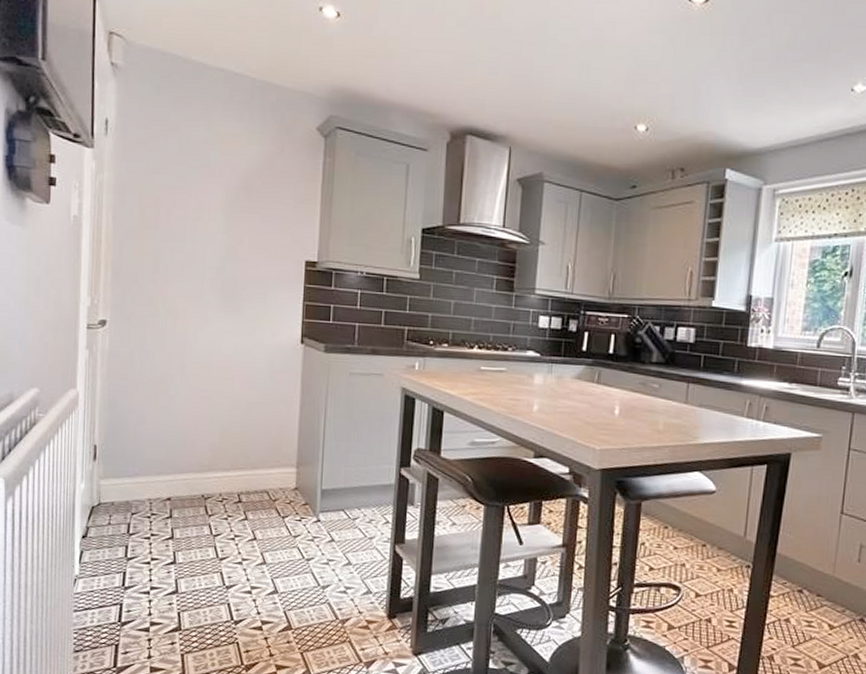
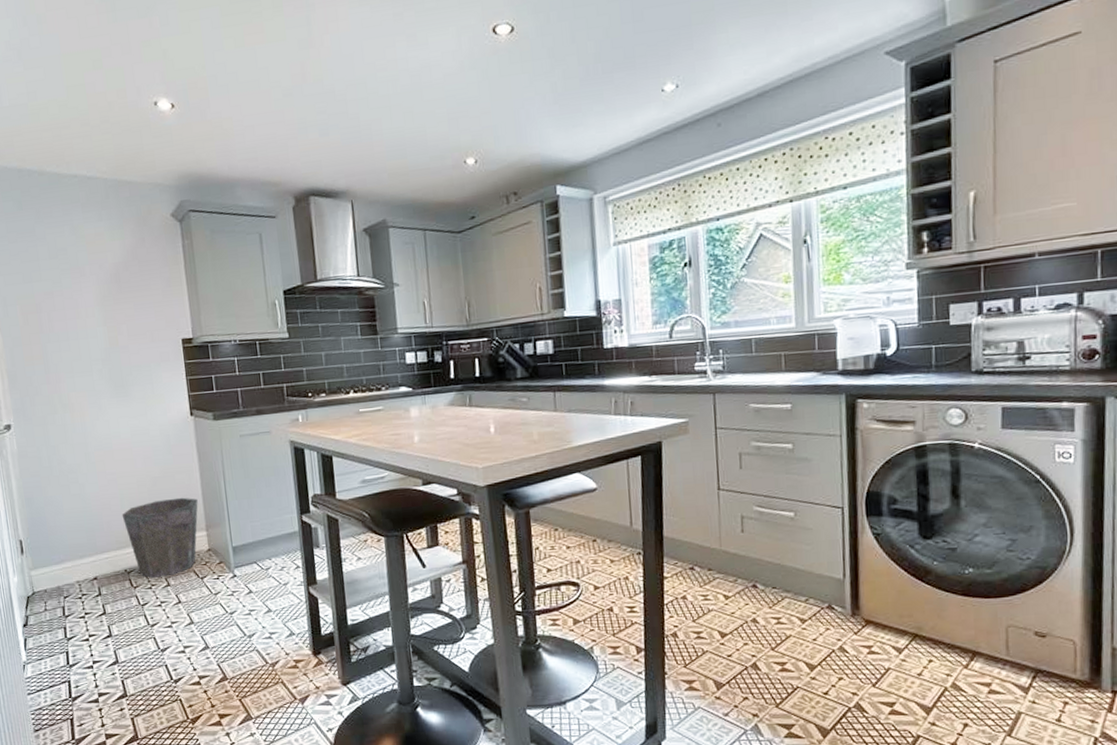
waste bin: none [209,427,293,510] -> present [122,497,198,578]

